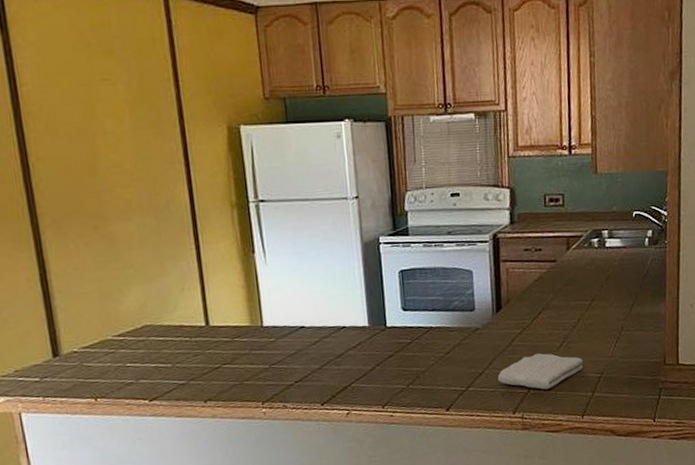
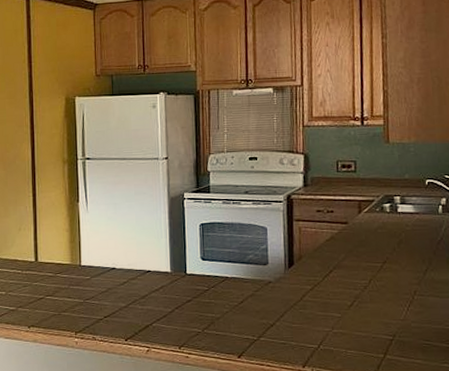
washcloth: present [497,353,584,390] -> none [288,311,375,346]

